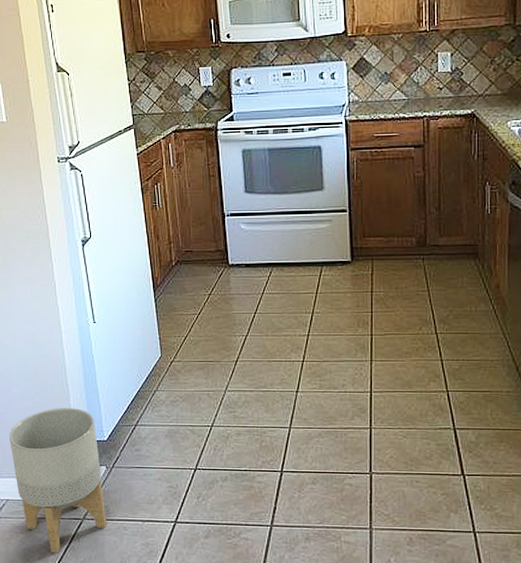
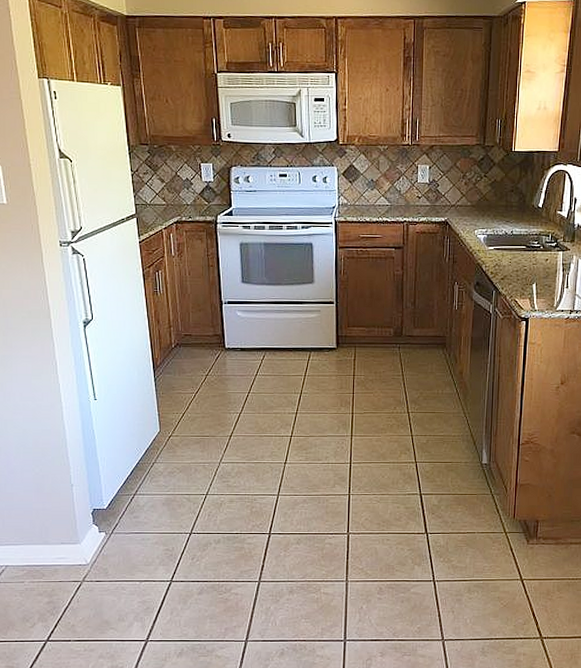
planter: present [8,408,106,553] -> none [8,479,105,613]

